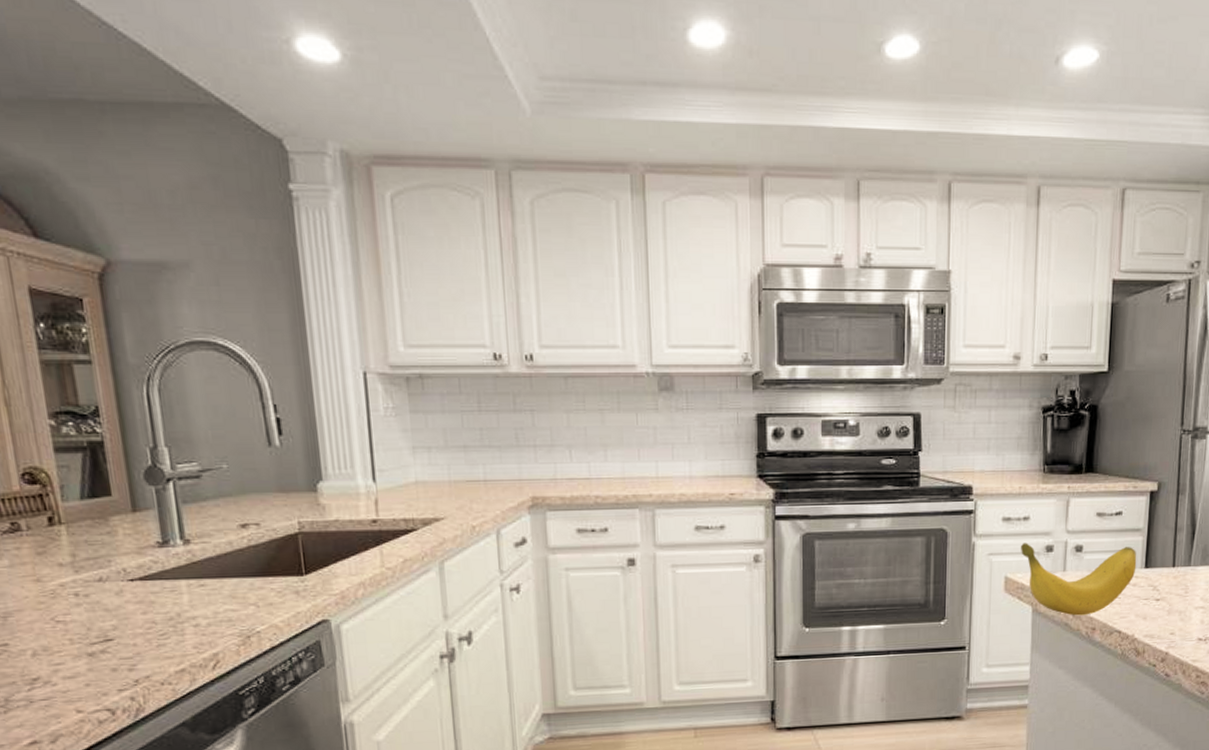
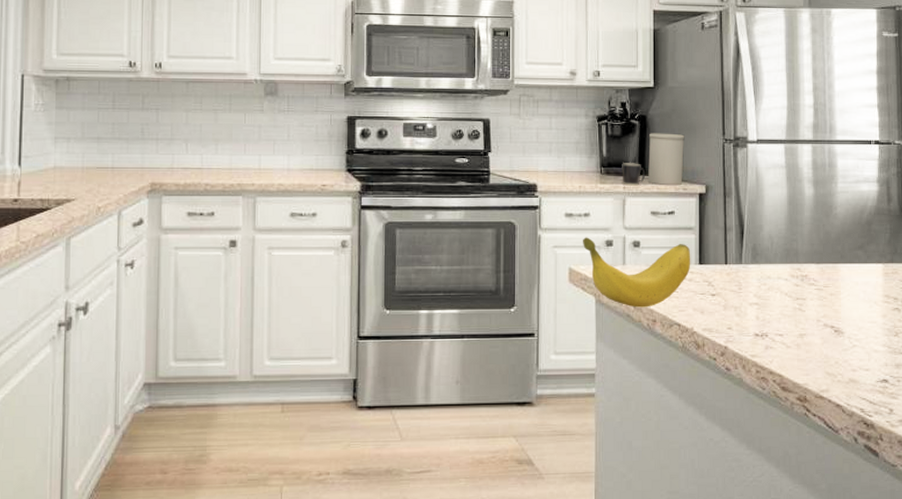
mug: none [1066,458,1094,485] -> present [622,162,646,186]
canister: none [1096,424,1139,484] -> present [648,133,685,186]

